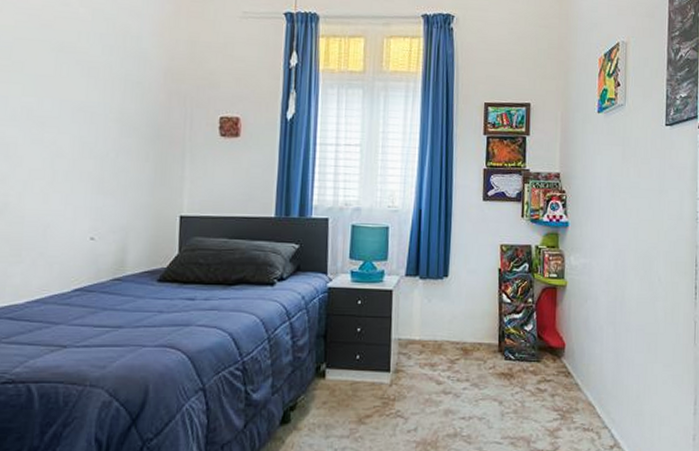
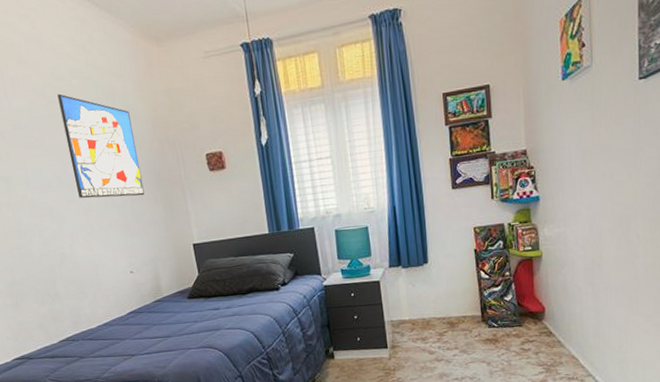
wall art: none [49,19,140,150] -> present [57,93,145,198]

